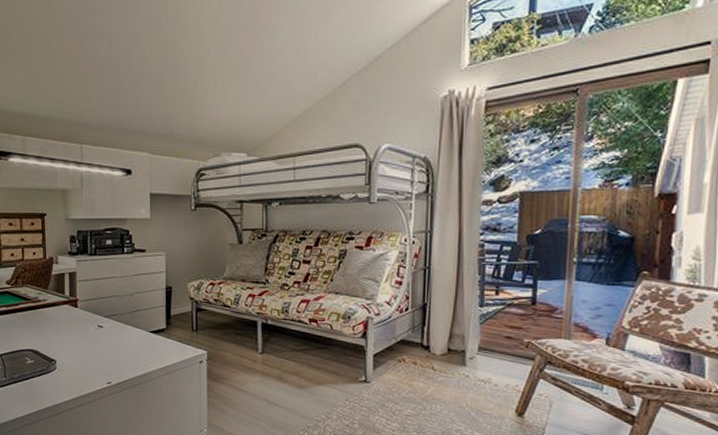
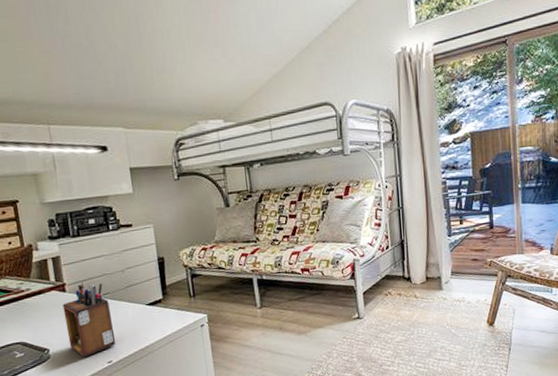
desk organizer: none [73,301,117,375] -> present [62,282,116,358]

